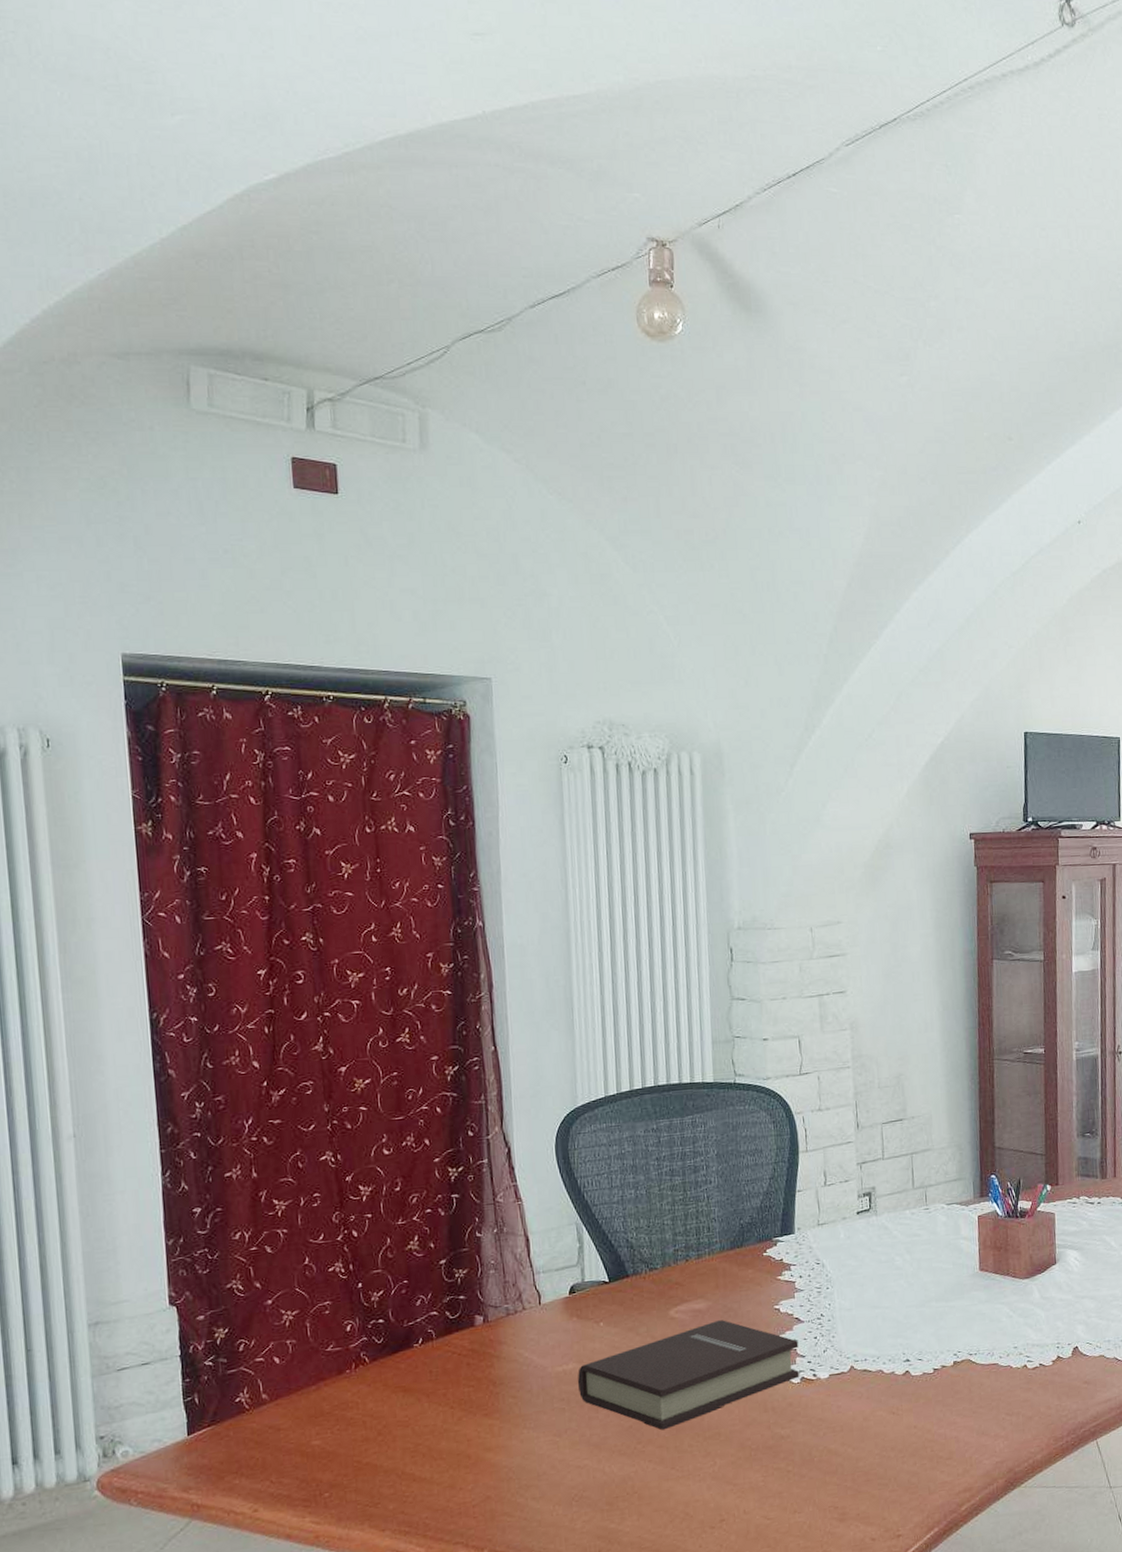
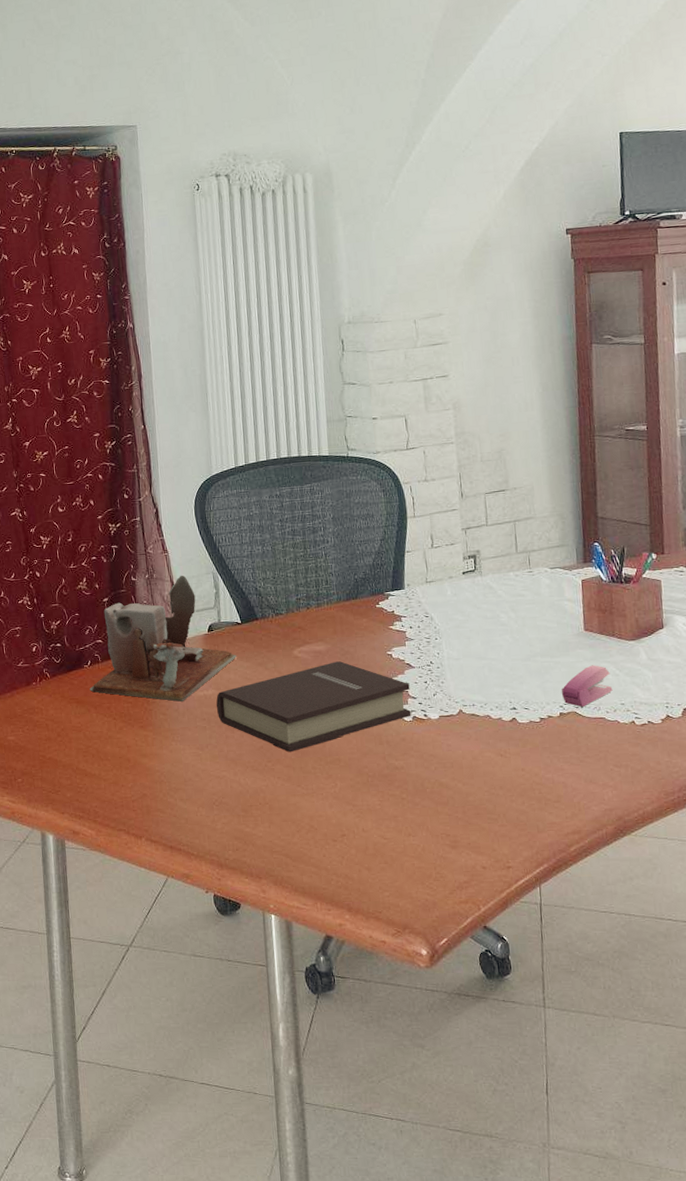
desk organizer: none [420,1227,604,1381] -> present [89,575,237,702]
stapler: none [955,1307,1006,1354] -> present [561,665,613,707]

